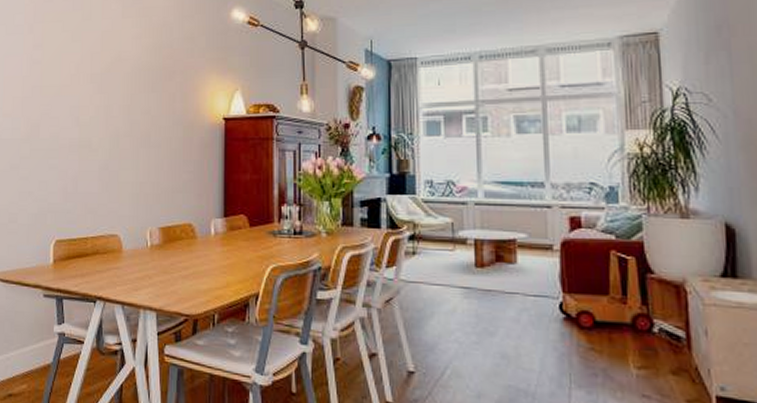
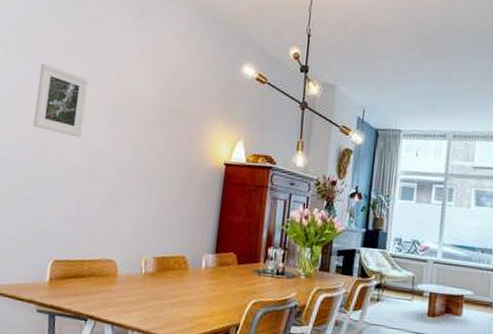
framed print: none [22,36,72,108] -> present [33,63,88,138]

